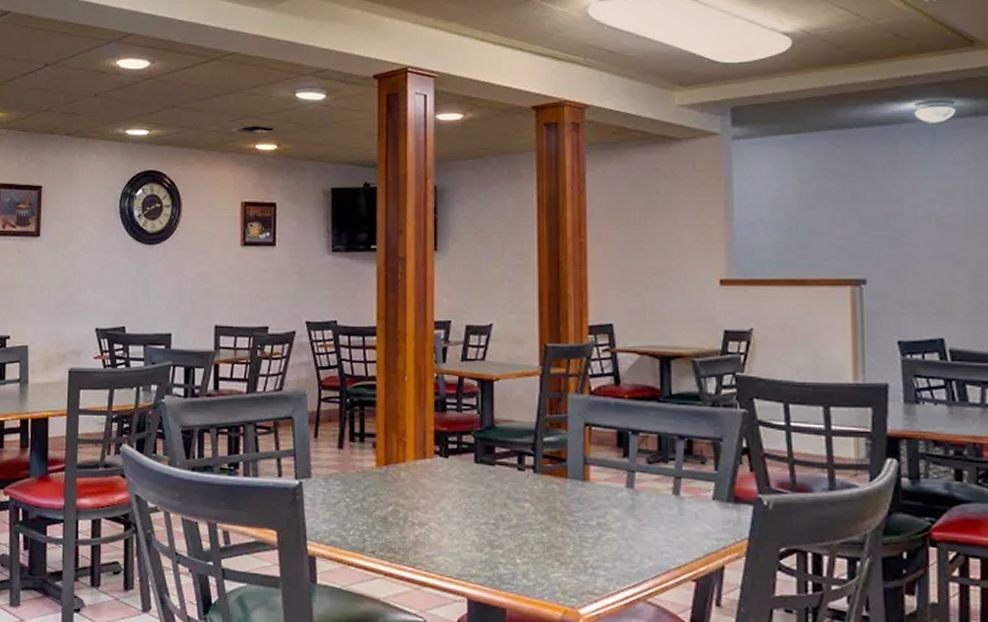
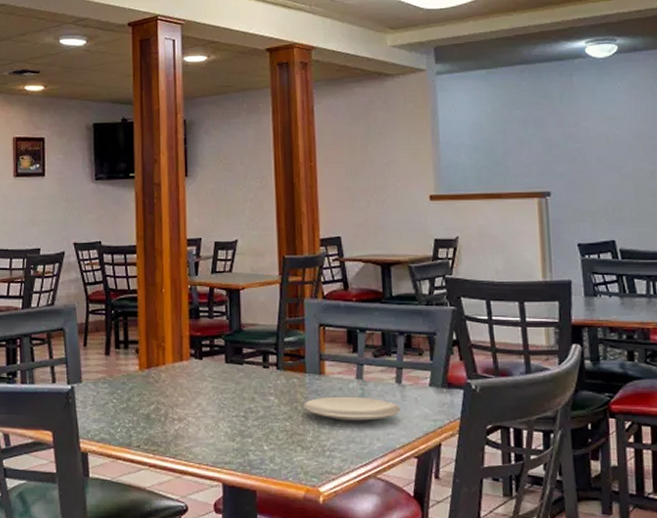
plate: none [563,506,677,537] -> present [303,396,400,422]

